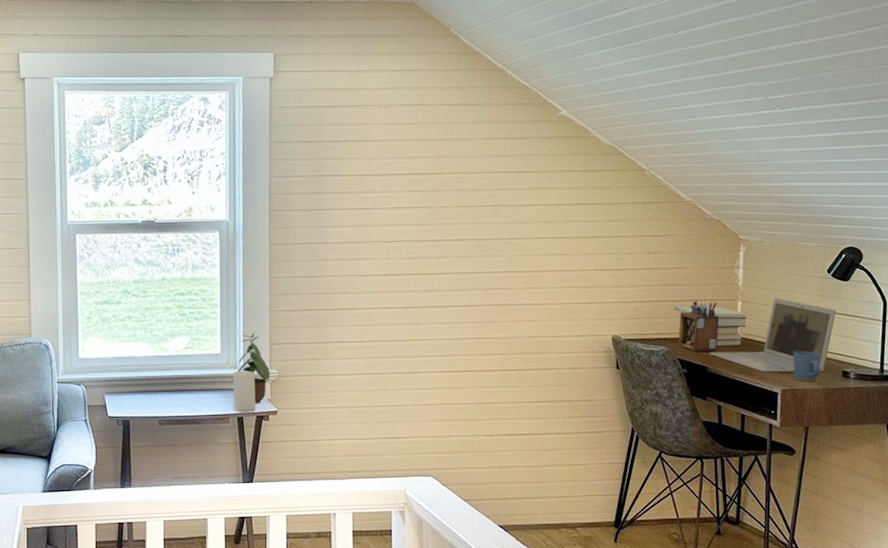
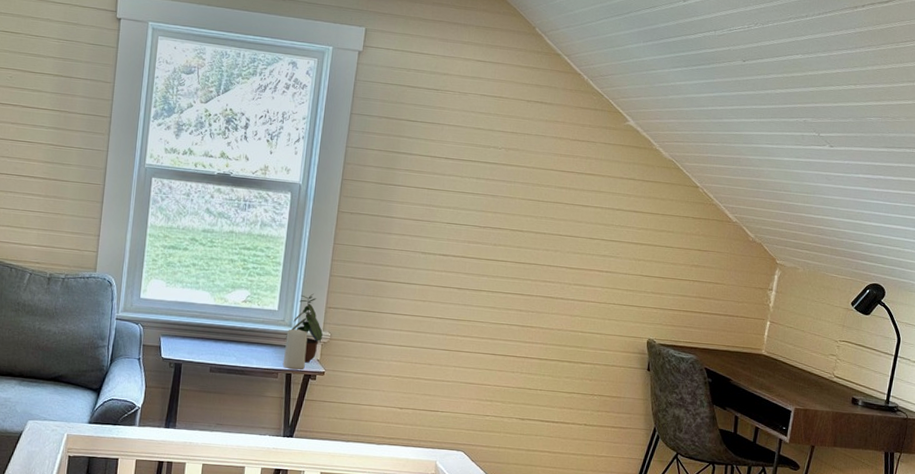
books: present [672,305,748,346] -> none [706,318,774,363]
desk organizer: present [678,300,720,352] -> none [707,315,748,366]
laptop: present [710,298,836,373] -> none [734,322,854,397]
mug: present [793,351,821,381] -> none [808,374,834,404]

